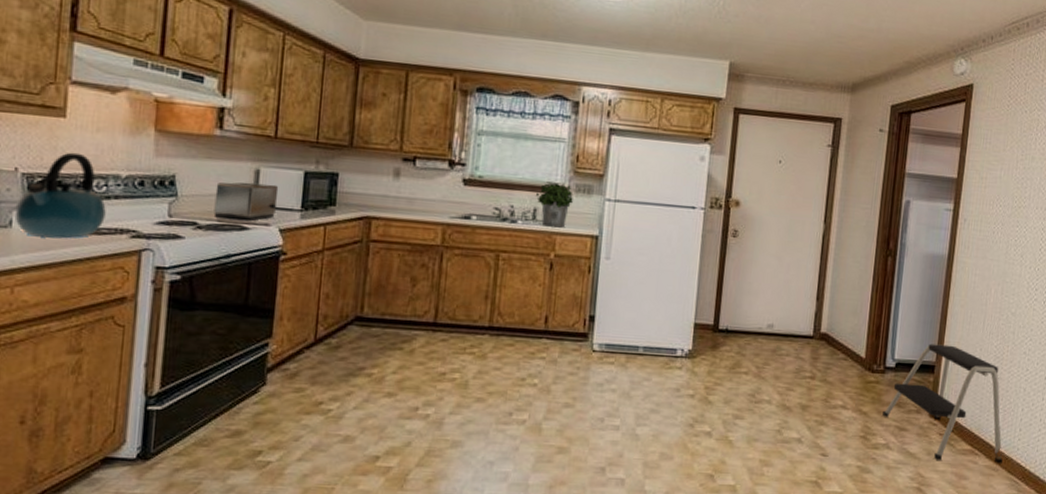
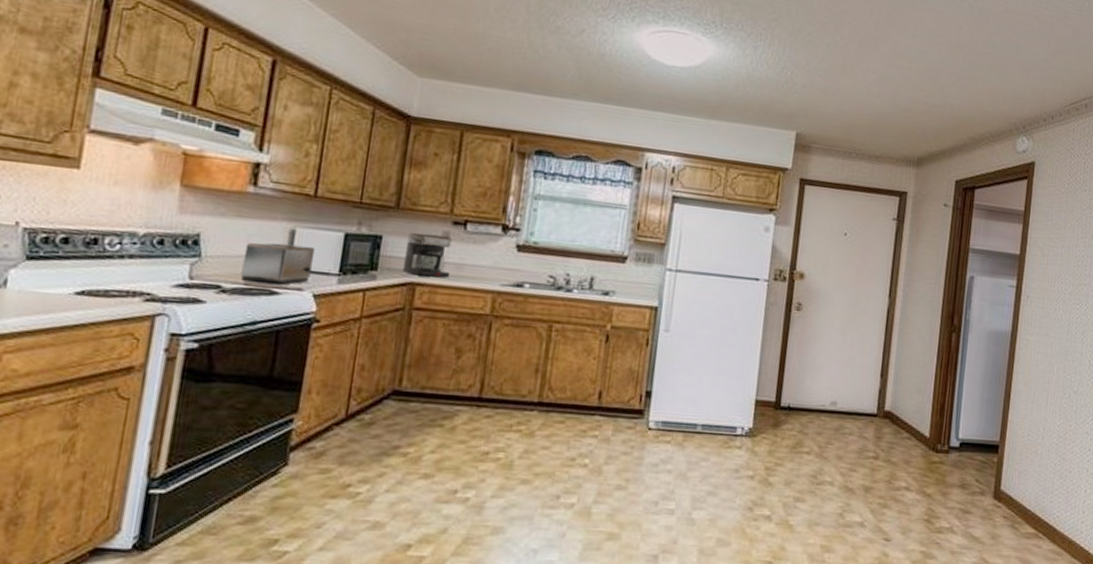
kettle: present [14,152,106,239] -> none [10,206,118,301]
coffee maker: none [360,169,403,212] -> present [403,232,452,278]
potted plant: present [535,182,573,228] -> none [593,249,633,298]
step stool: present [882,344,1003,464] -> none [947,422,1066,548]

